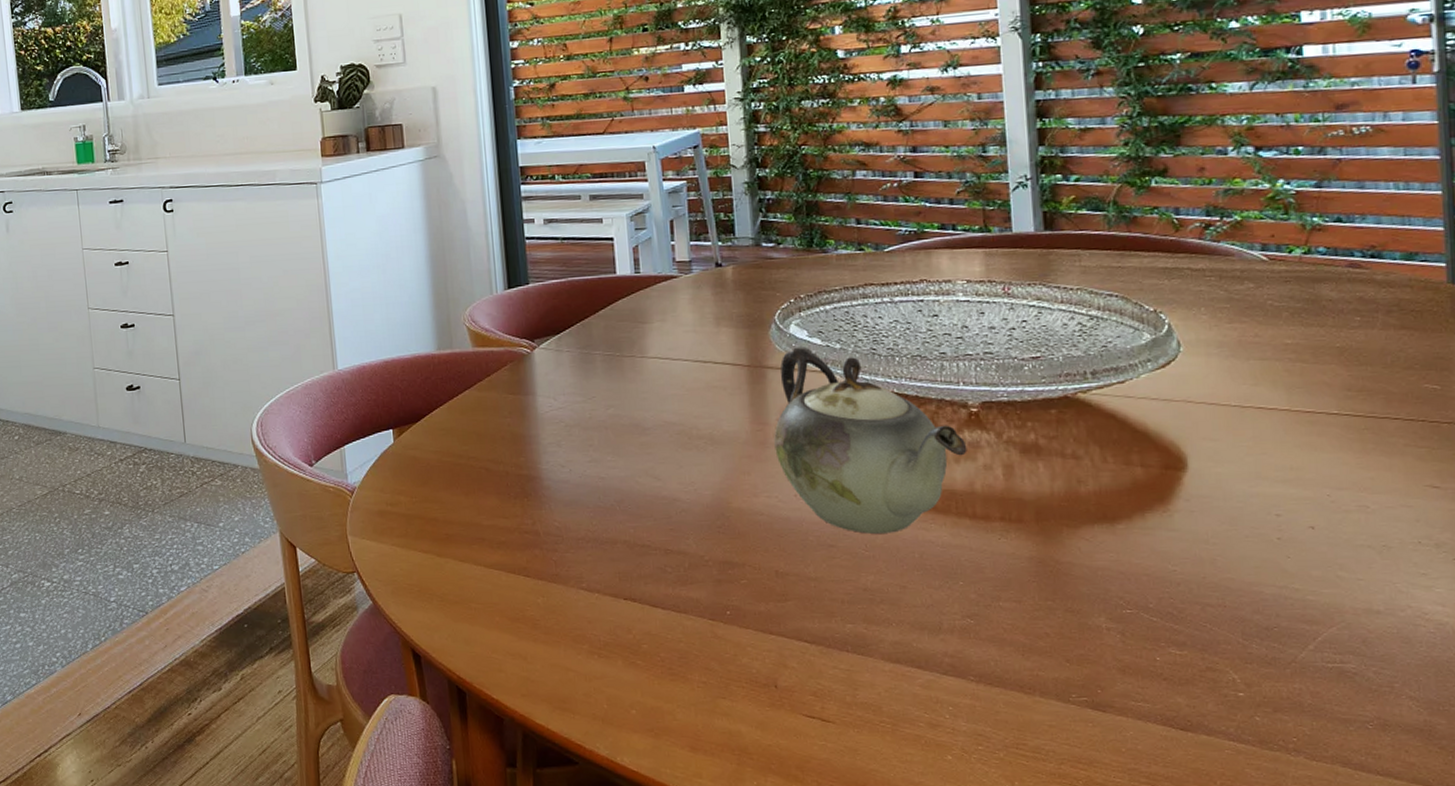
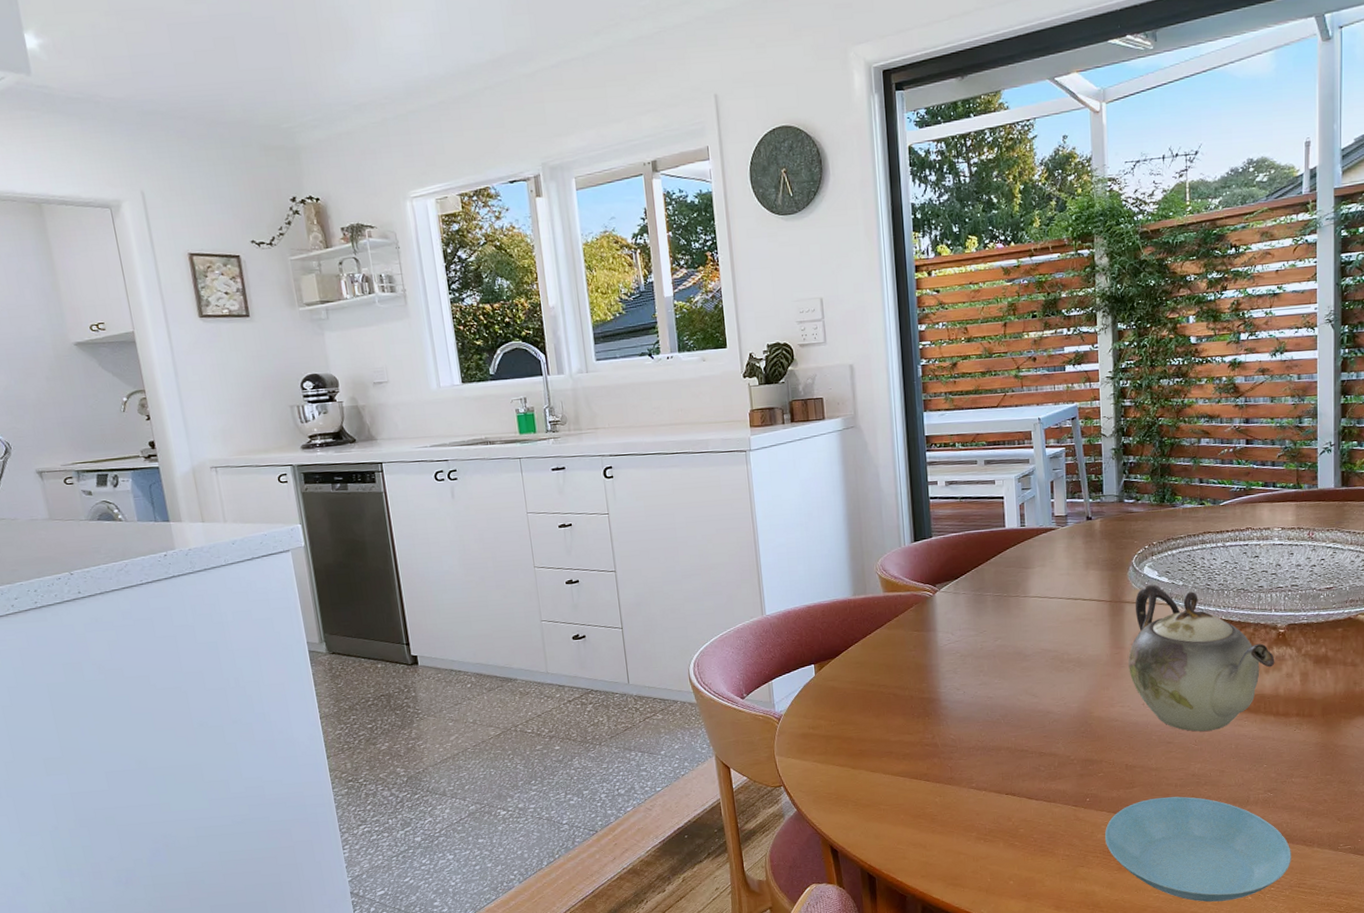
saucer: none [751,615,1005,759] -> present [1104,796,1291,902]

